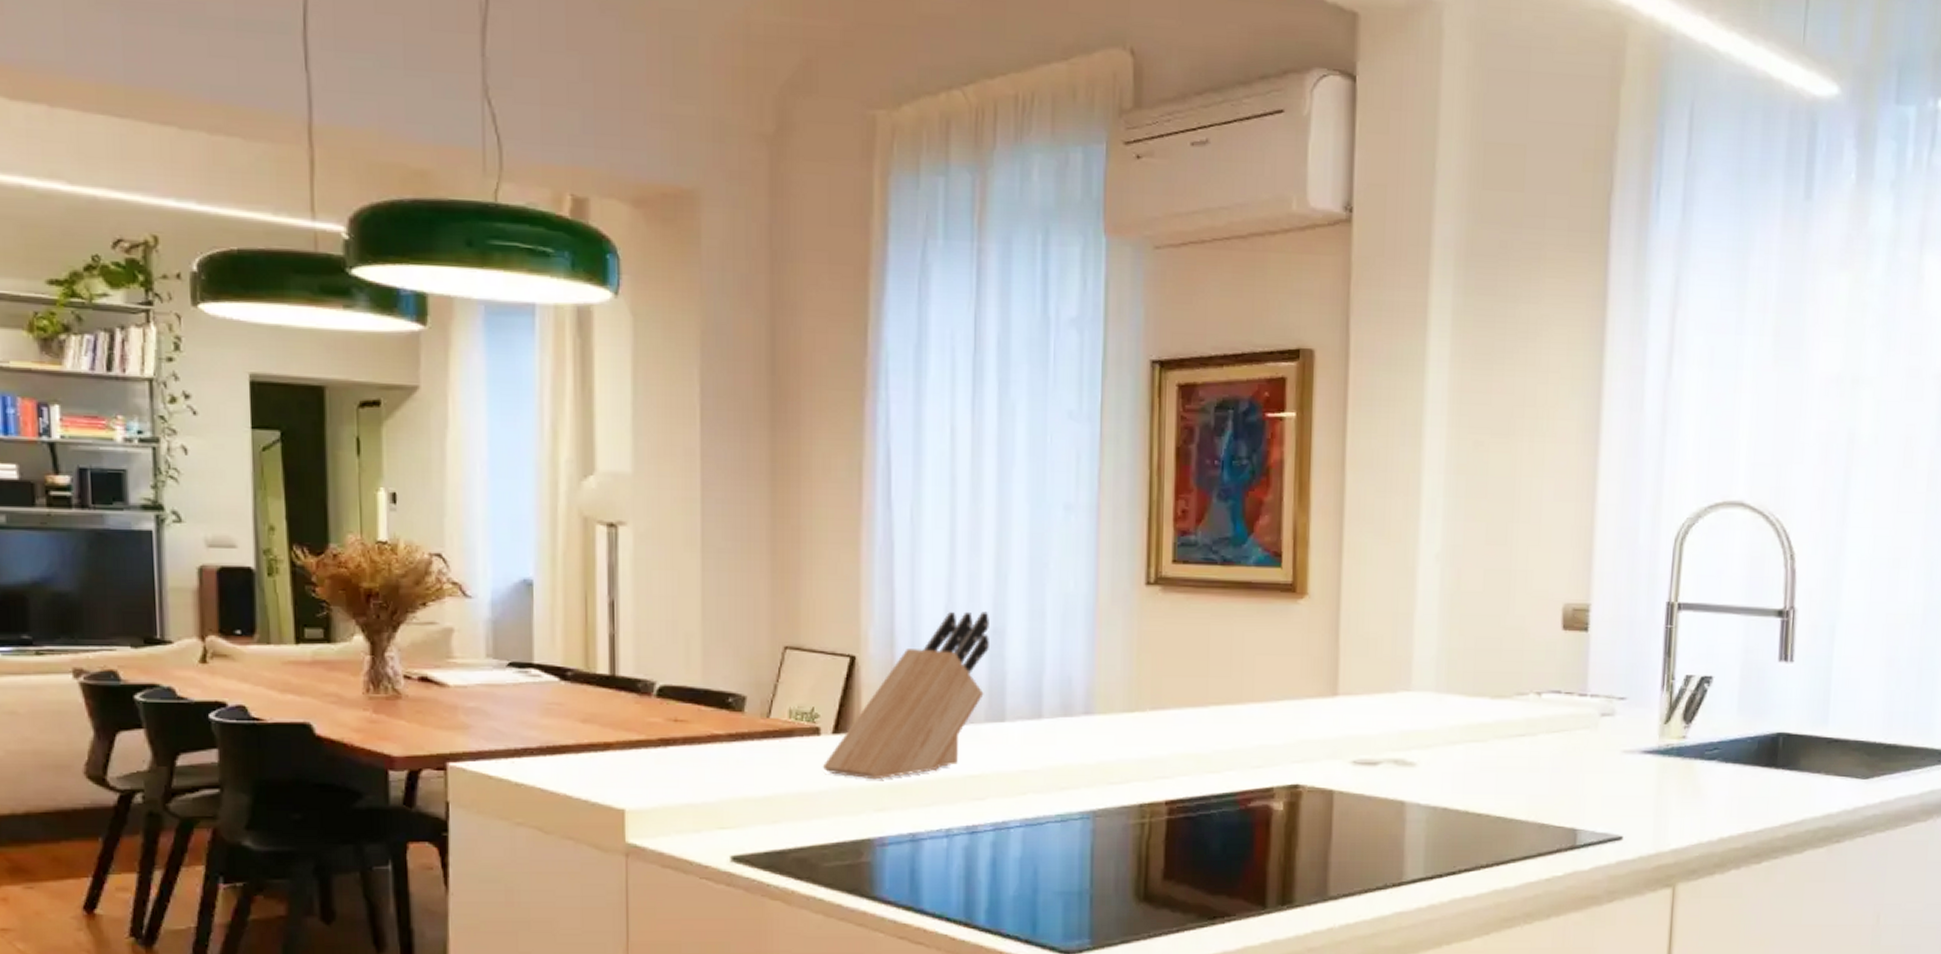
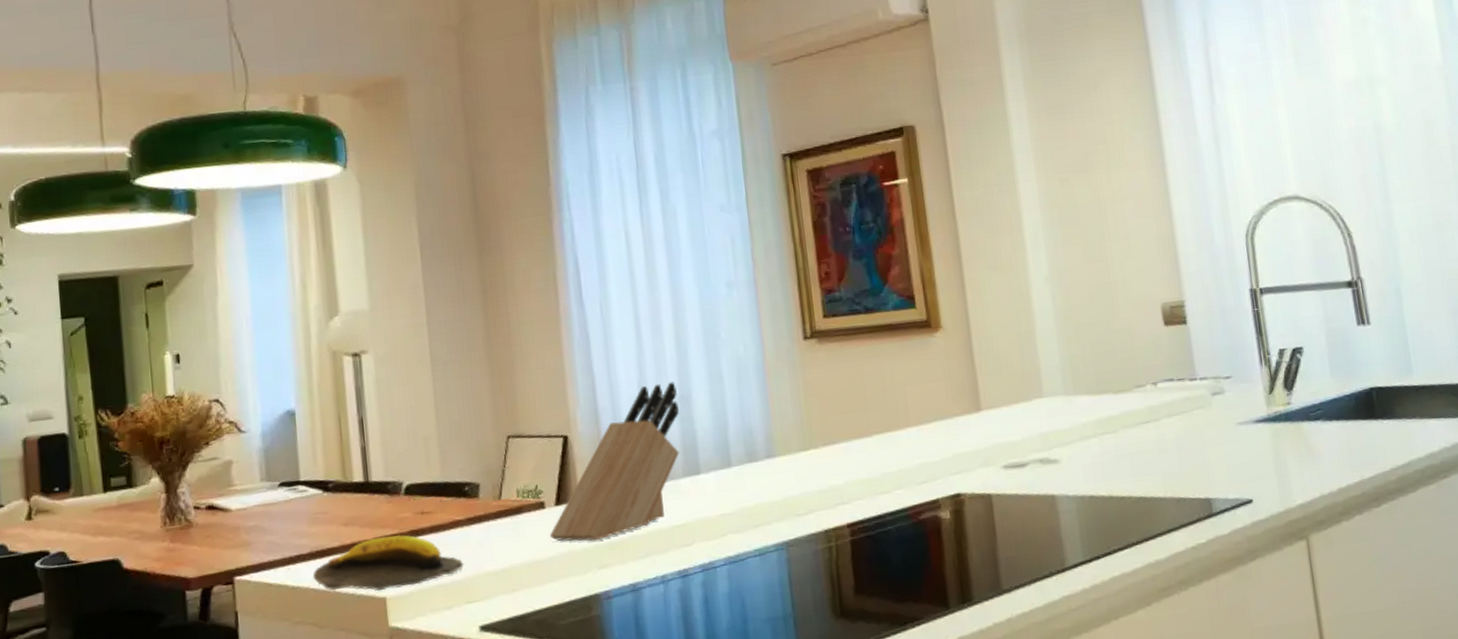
banana: none [540,742,719,802] -> present [312,535,464,591]

